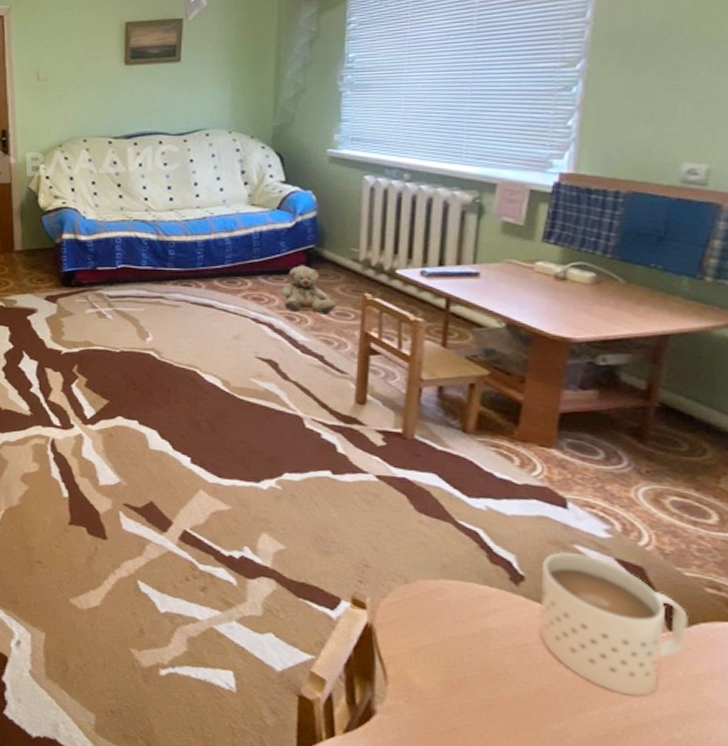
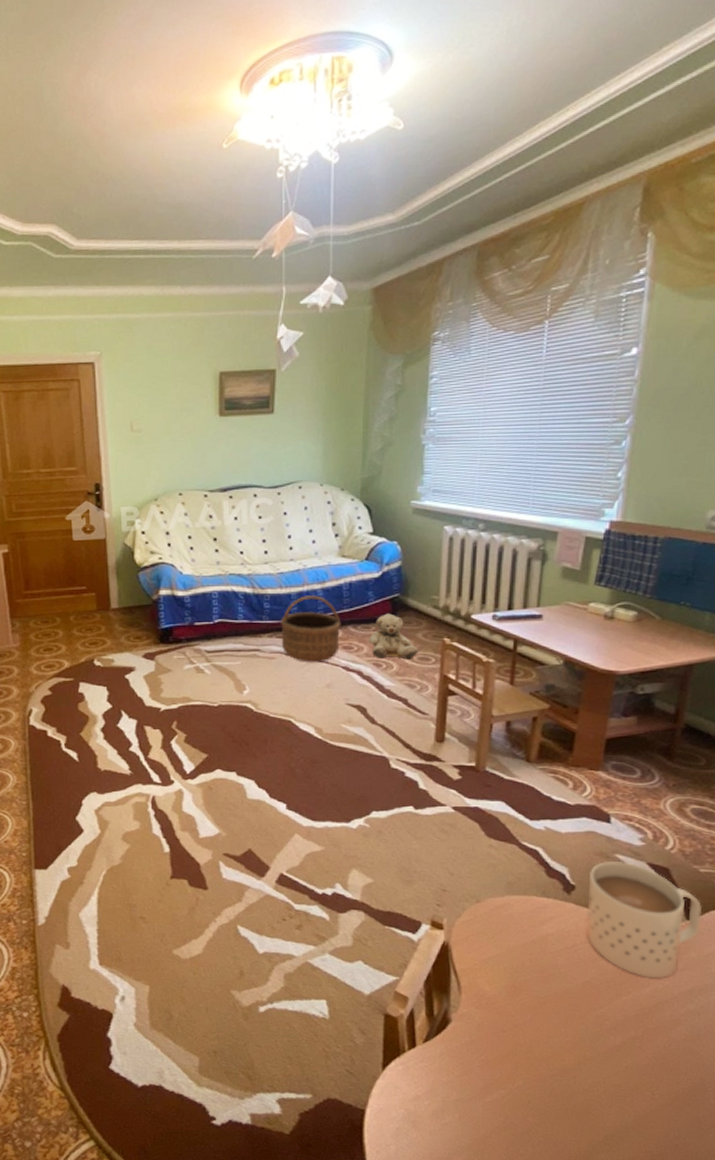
basket: none [186,244,251,313] -> present [281,595,341,662]

